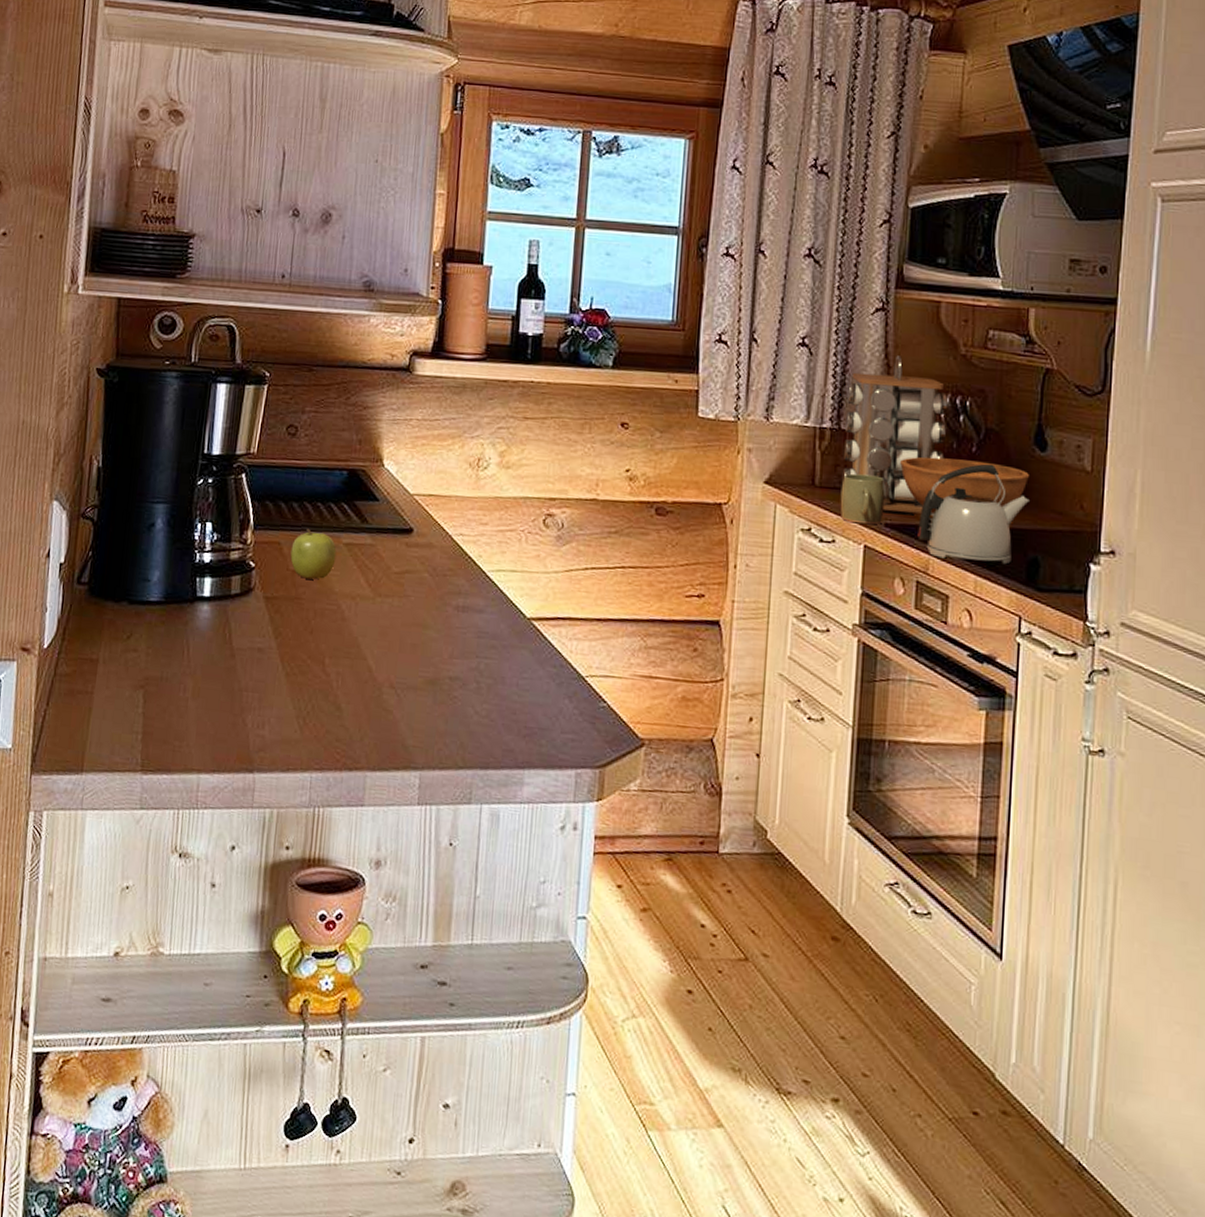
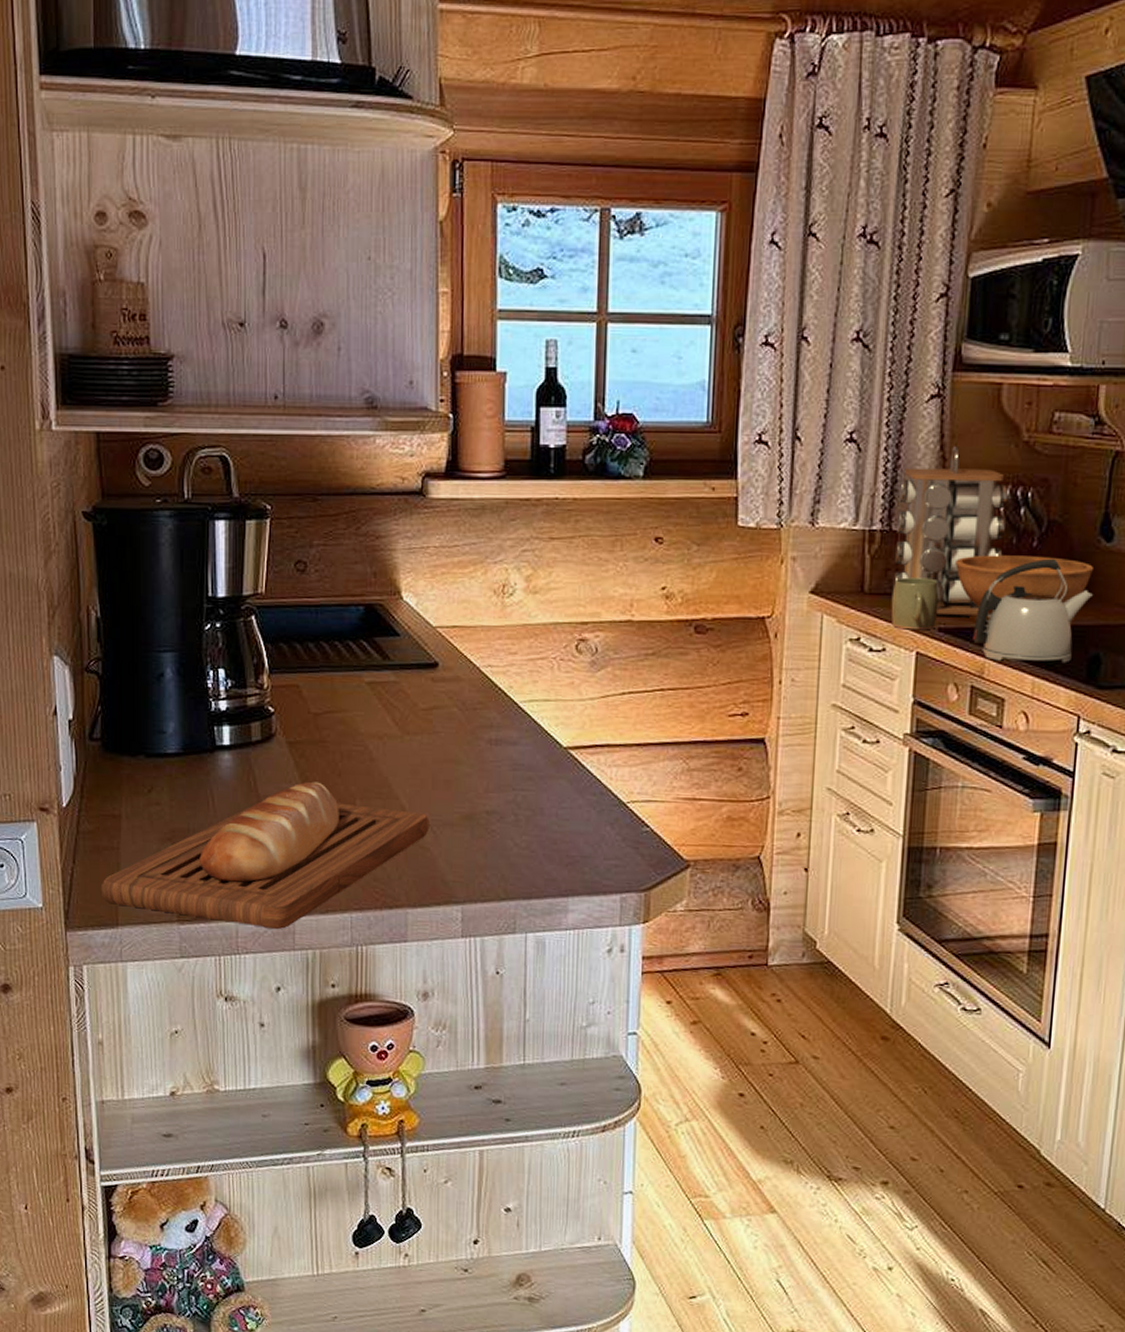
bread loaf: none [69,637,394,786] -> present [100,781,429,930]
fruit: present [290,528,337,580] -> none [311,669,359,721]

